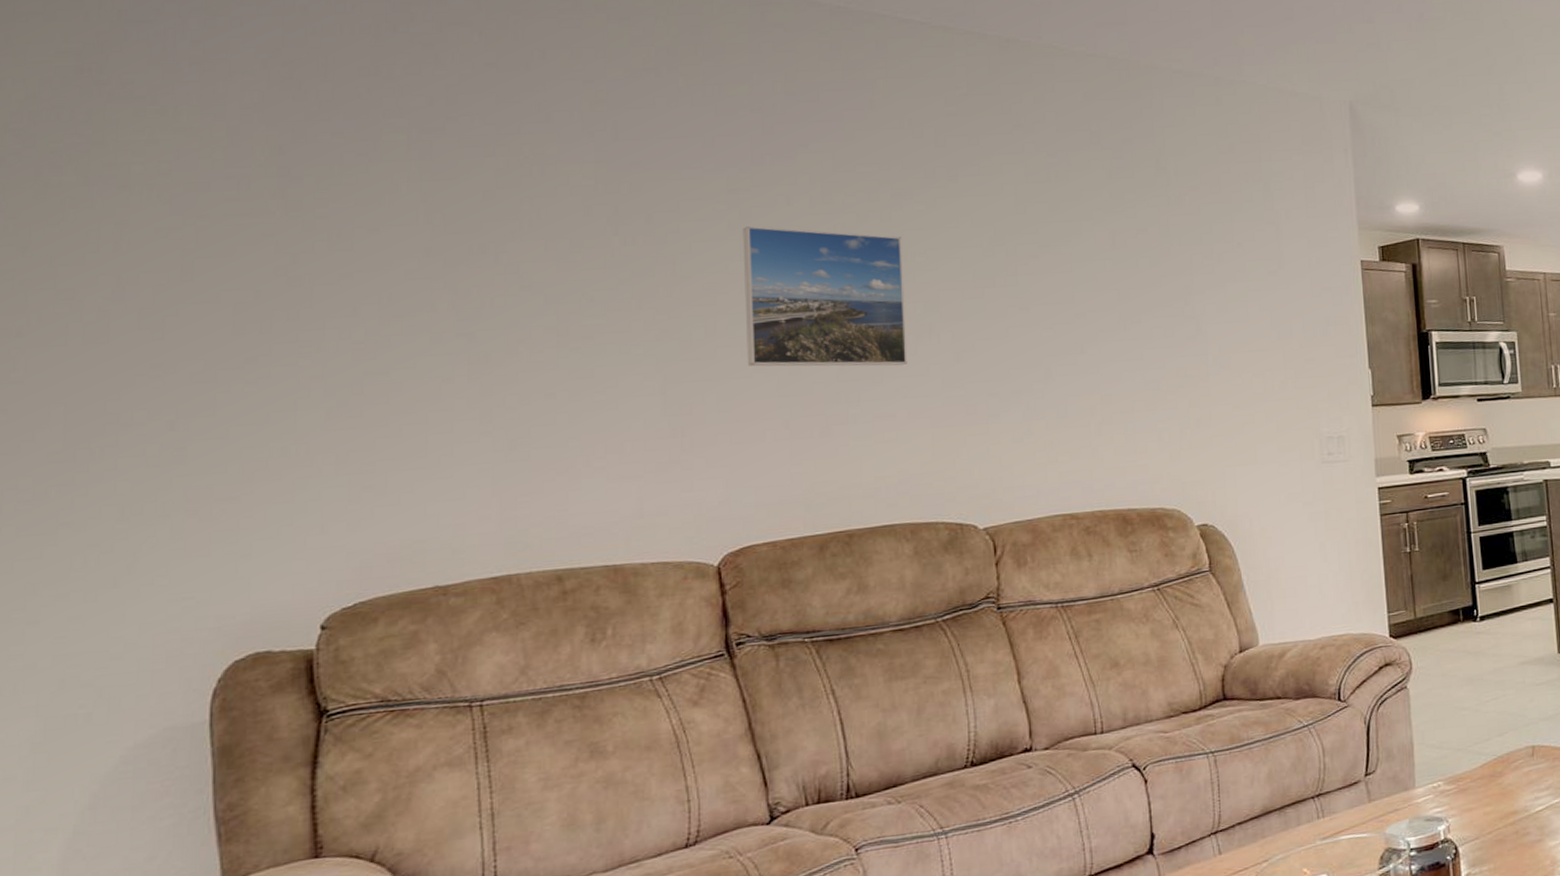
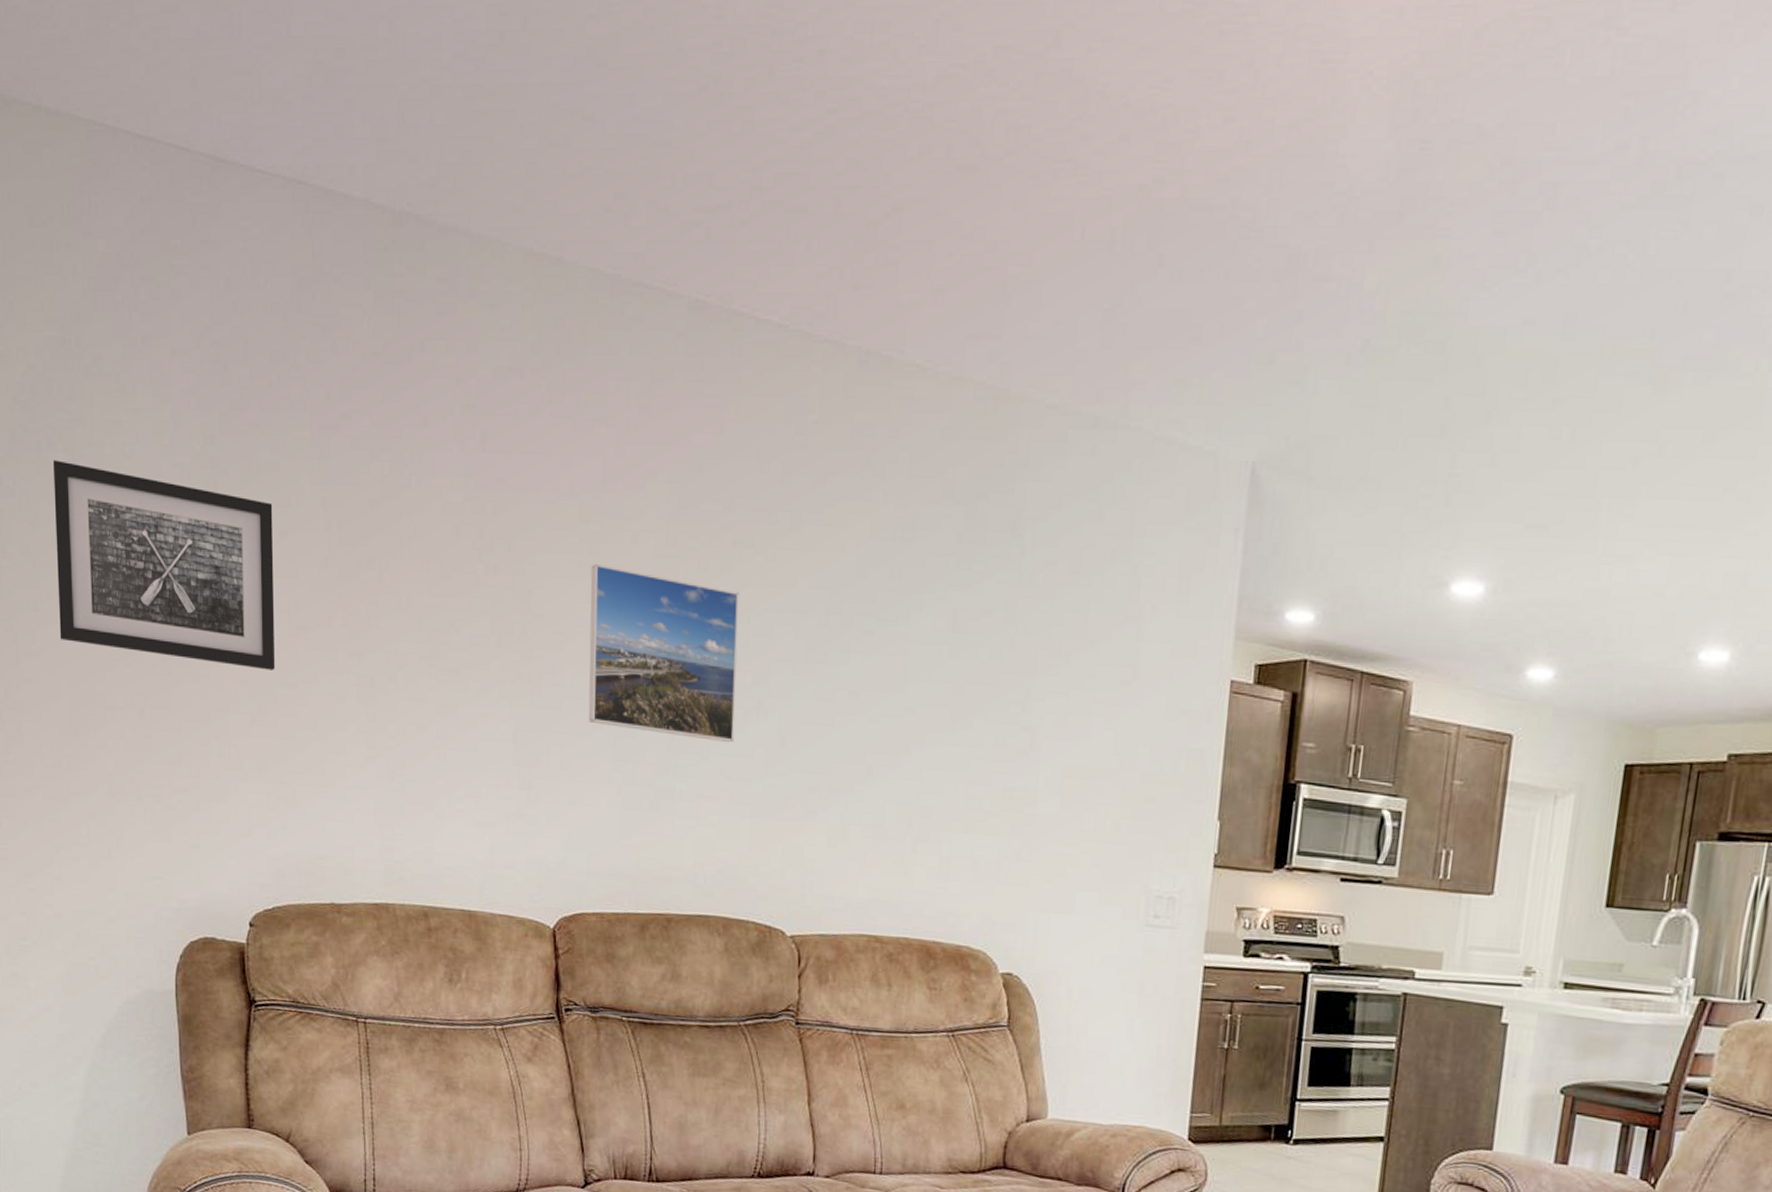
wall art: none [54,183,361,364] -> present [52,460,275,670]

